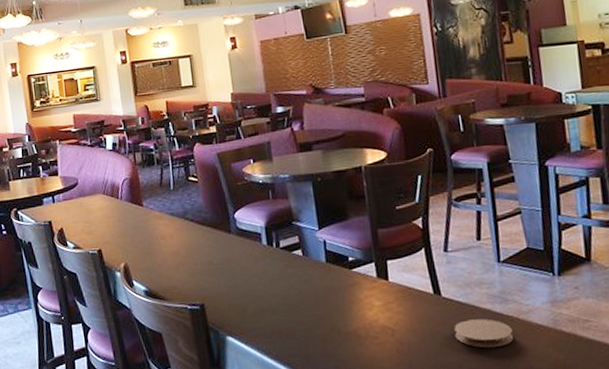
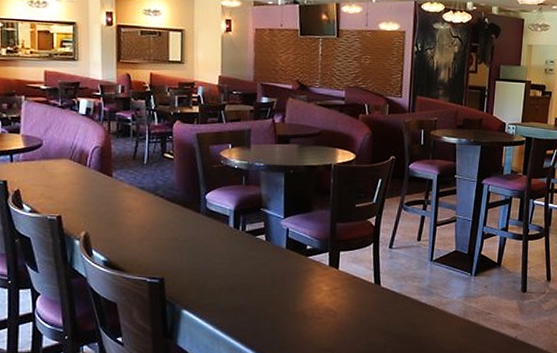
coaster: present [454,319,513,348] -> none [386,307,431,332]

